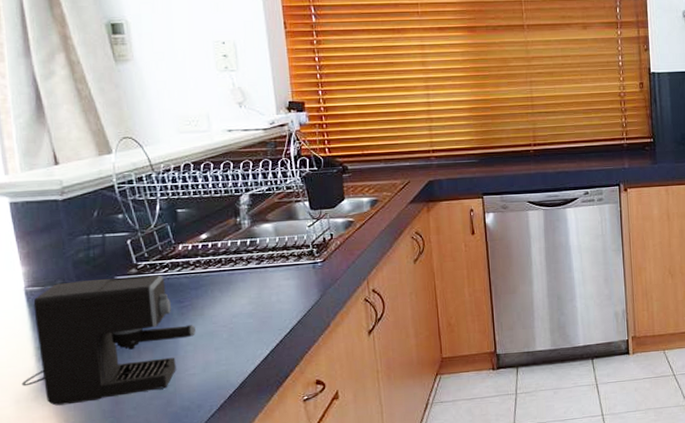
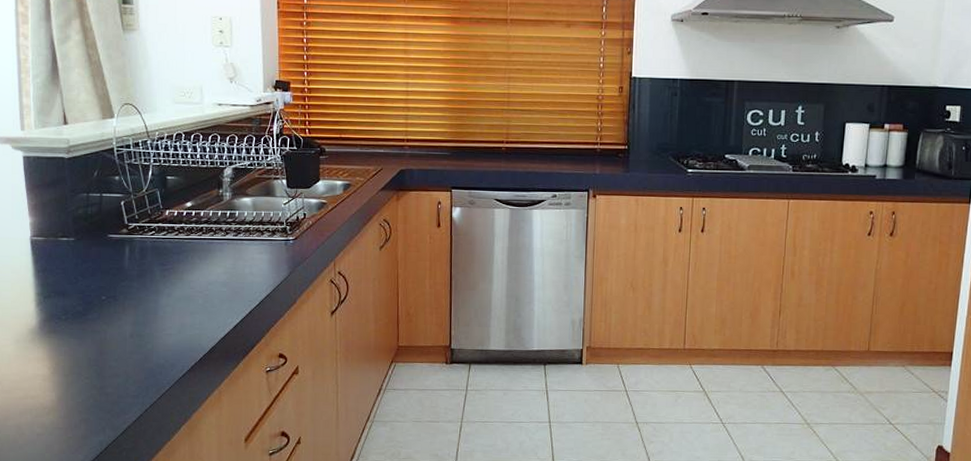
coffee maker: present [21,275,196,406] -> none [22,235,175,350]

